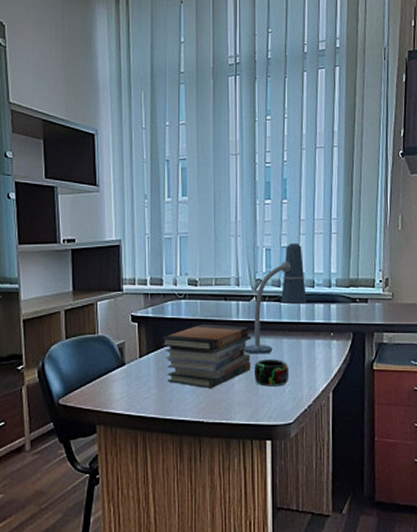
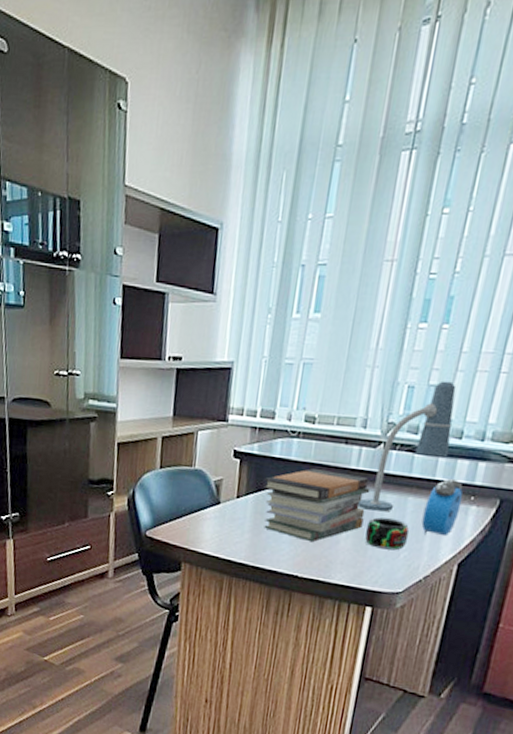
alarm clock: none [297,319,325,369] -> present [421,478,463,536]

